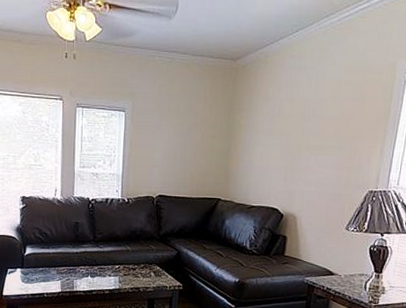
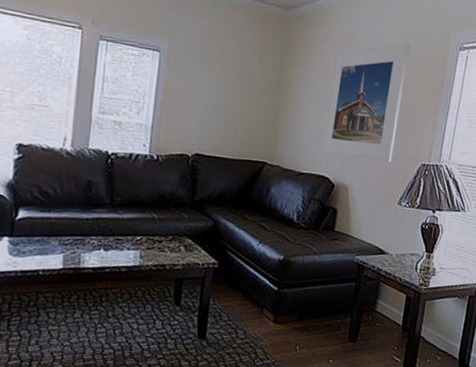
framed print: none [270,77,354,192] -> present [321,42,410,163]

